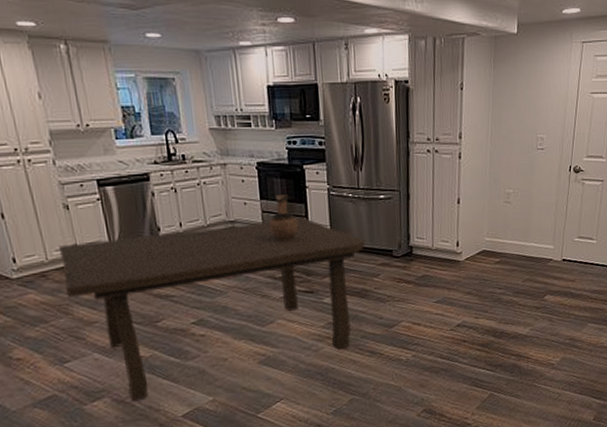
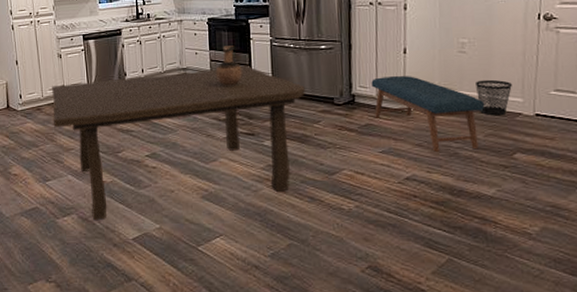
bench: none [428,225,524,299] -> present [371,75,485,152]
wastebasket: none [518,228,546,263] -> present [476,79,512,116]

